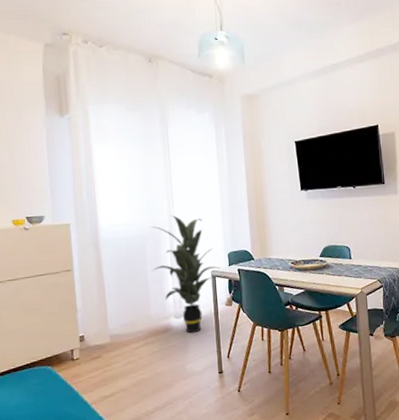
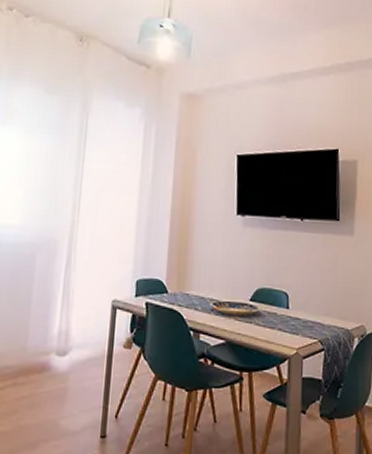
indoor plant: present [150,215,221,333] -> none [39,224,125,378]

